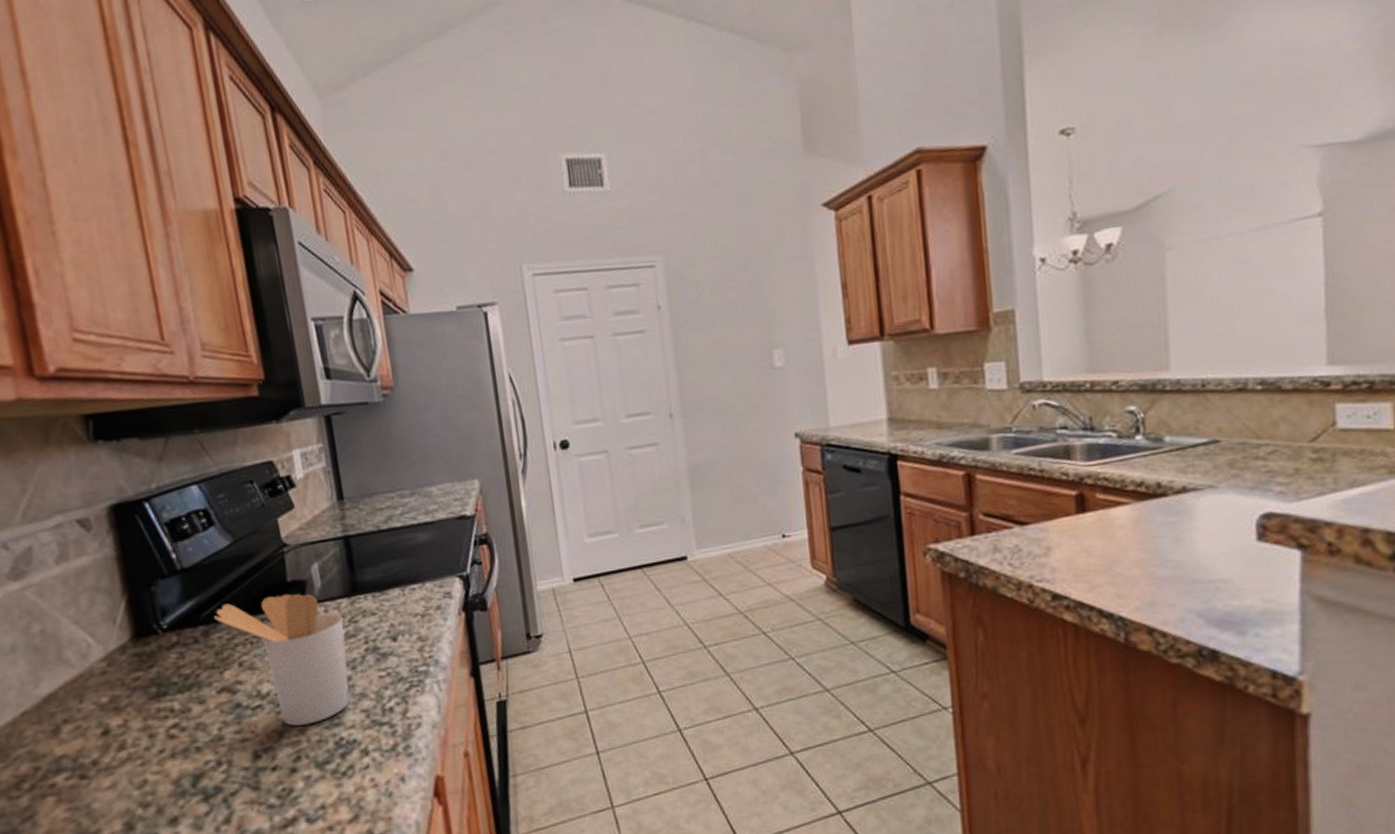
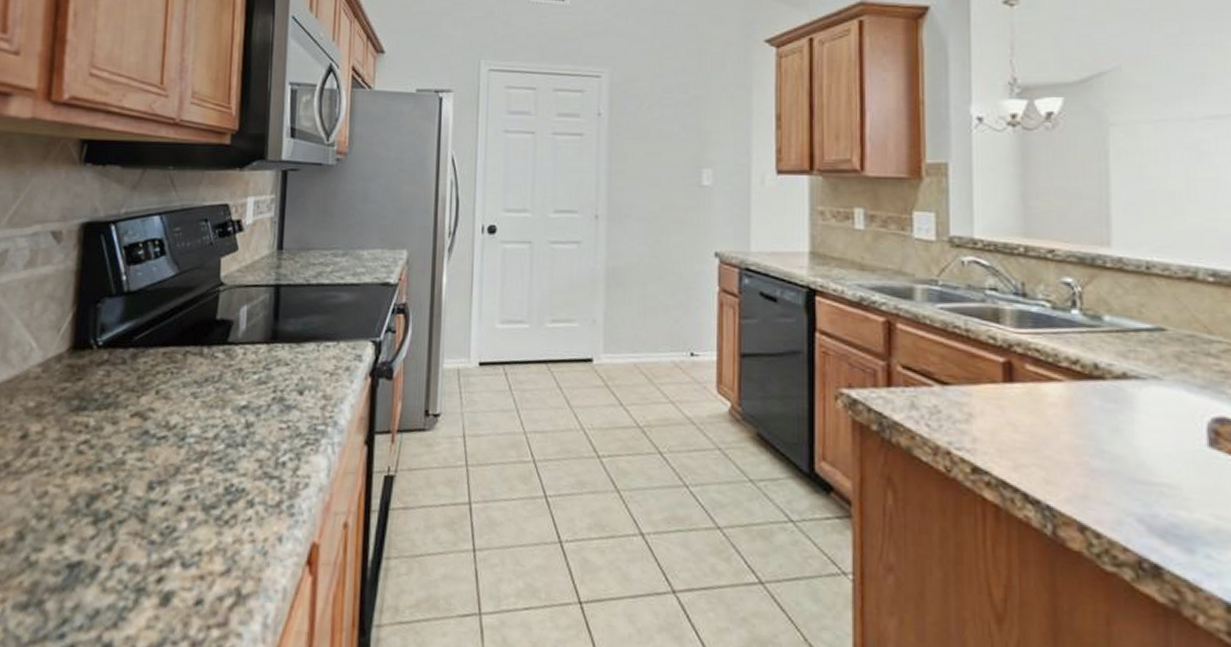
utensil holder: present [213,594,351,726] -> none [144,331,258,465]

